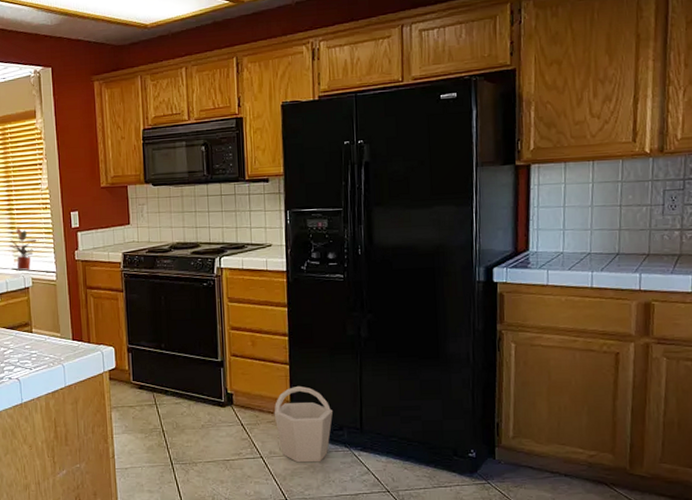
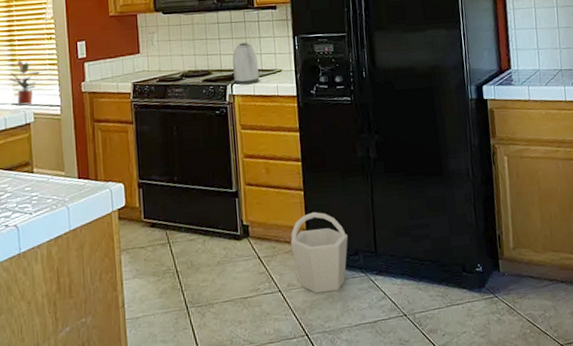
kettle: none [221,216,249,259] -> present [232,43,260,85]

